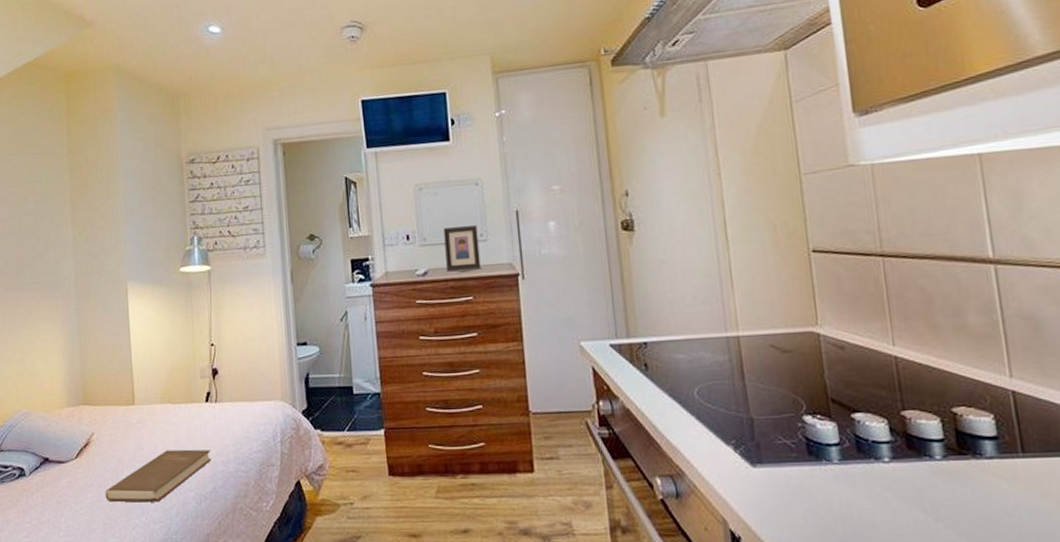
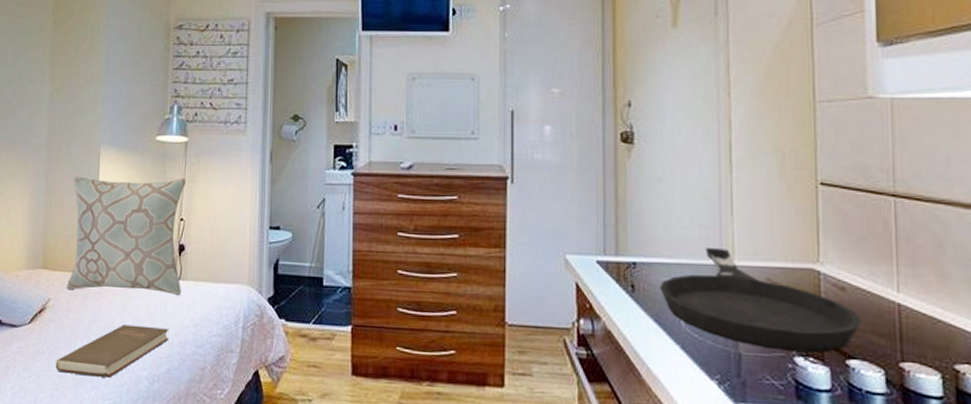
pillow: none [103,306,219,423] -> present [66,176,186,295]
picture frame: present [443,225,481,272] -> none [433,122,469,169]
frying pan: none [671,321,863,412] -> present [660,247,862,353]

